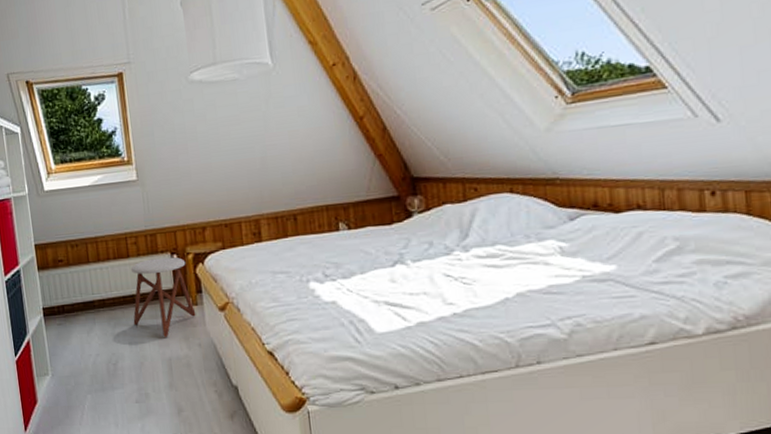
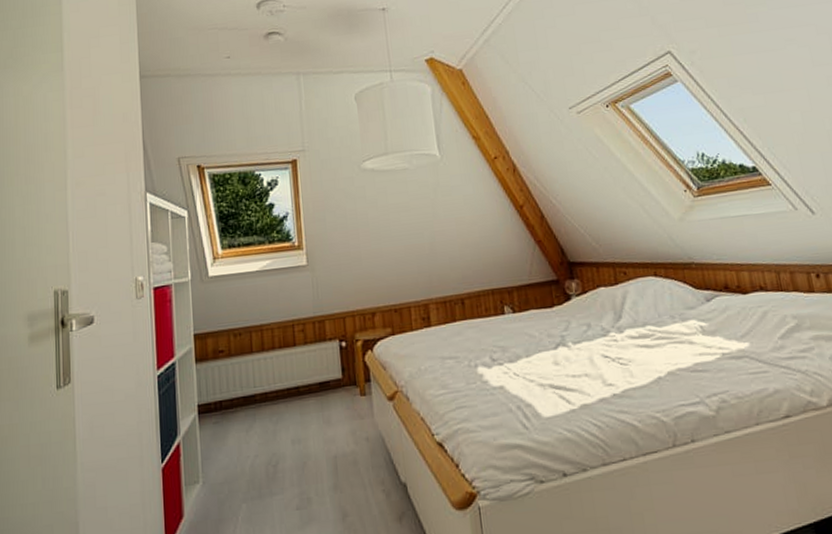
stool: present [130,257,196,337] -> none [297,344,364,432]

